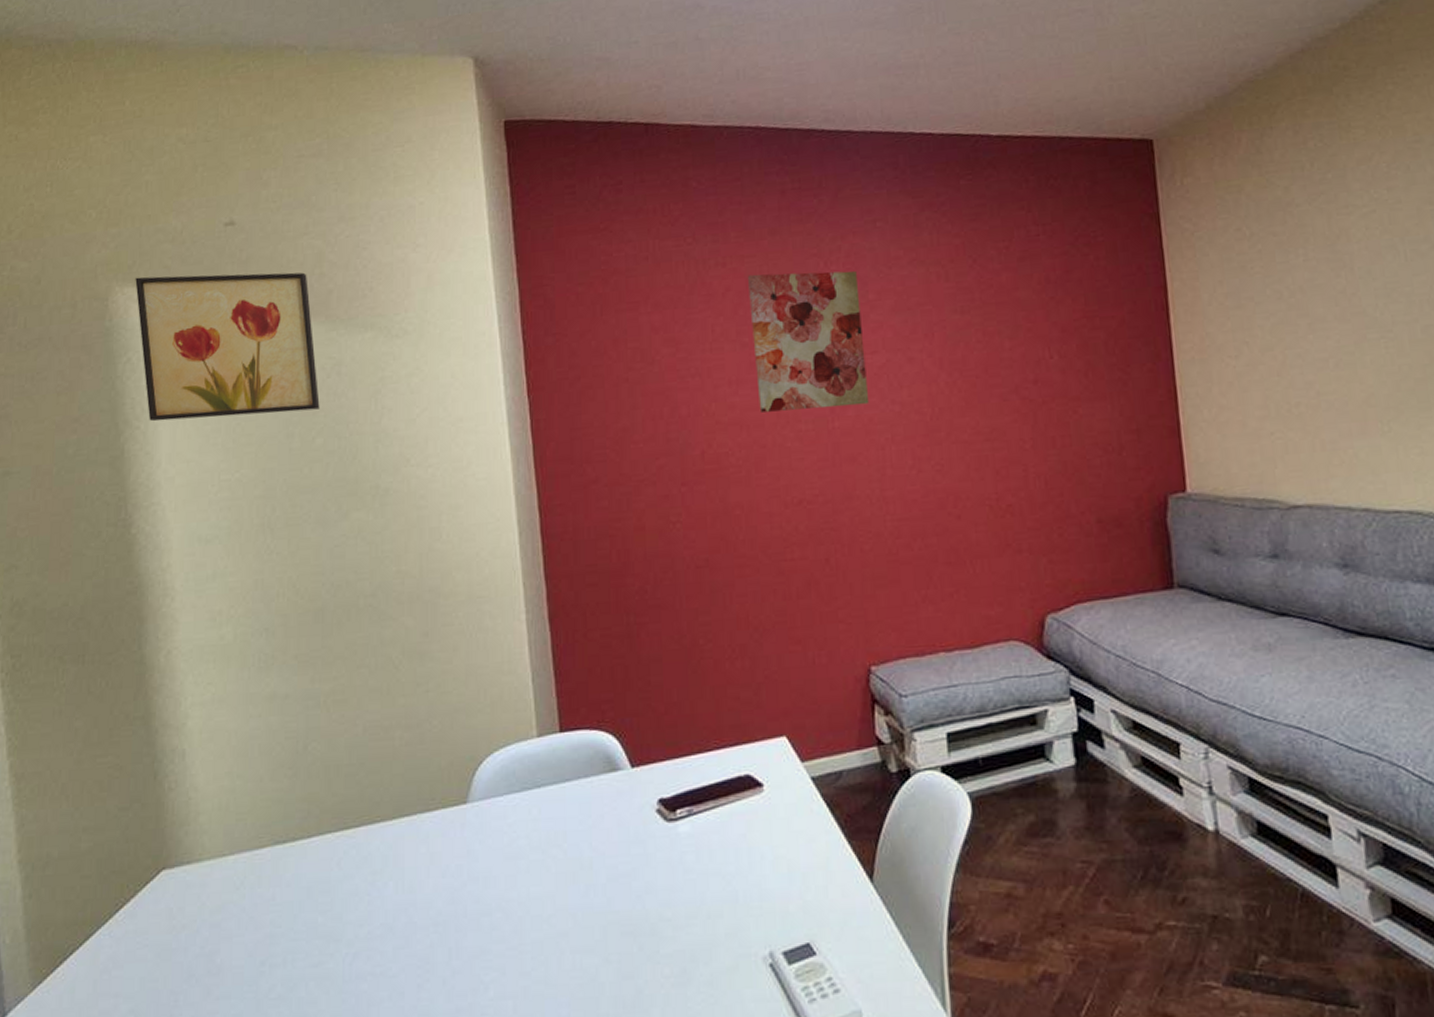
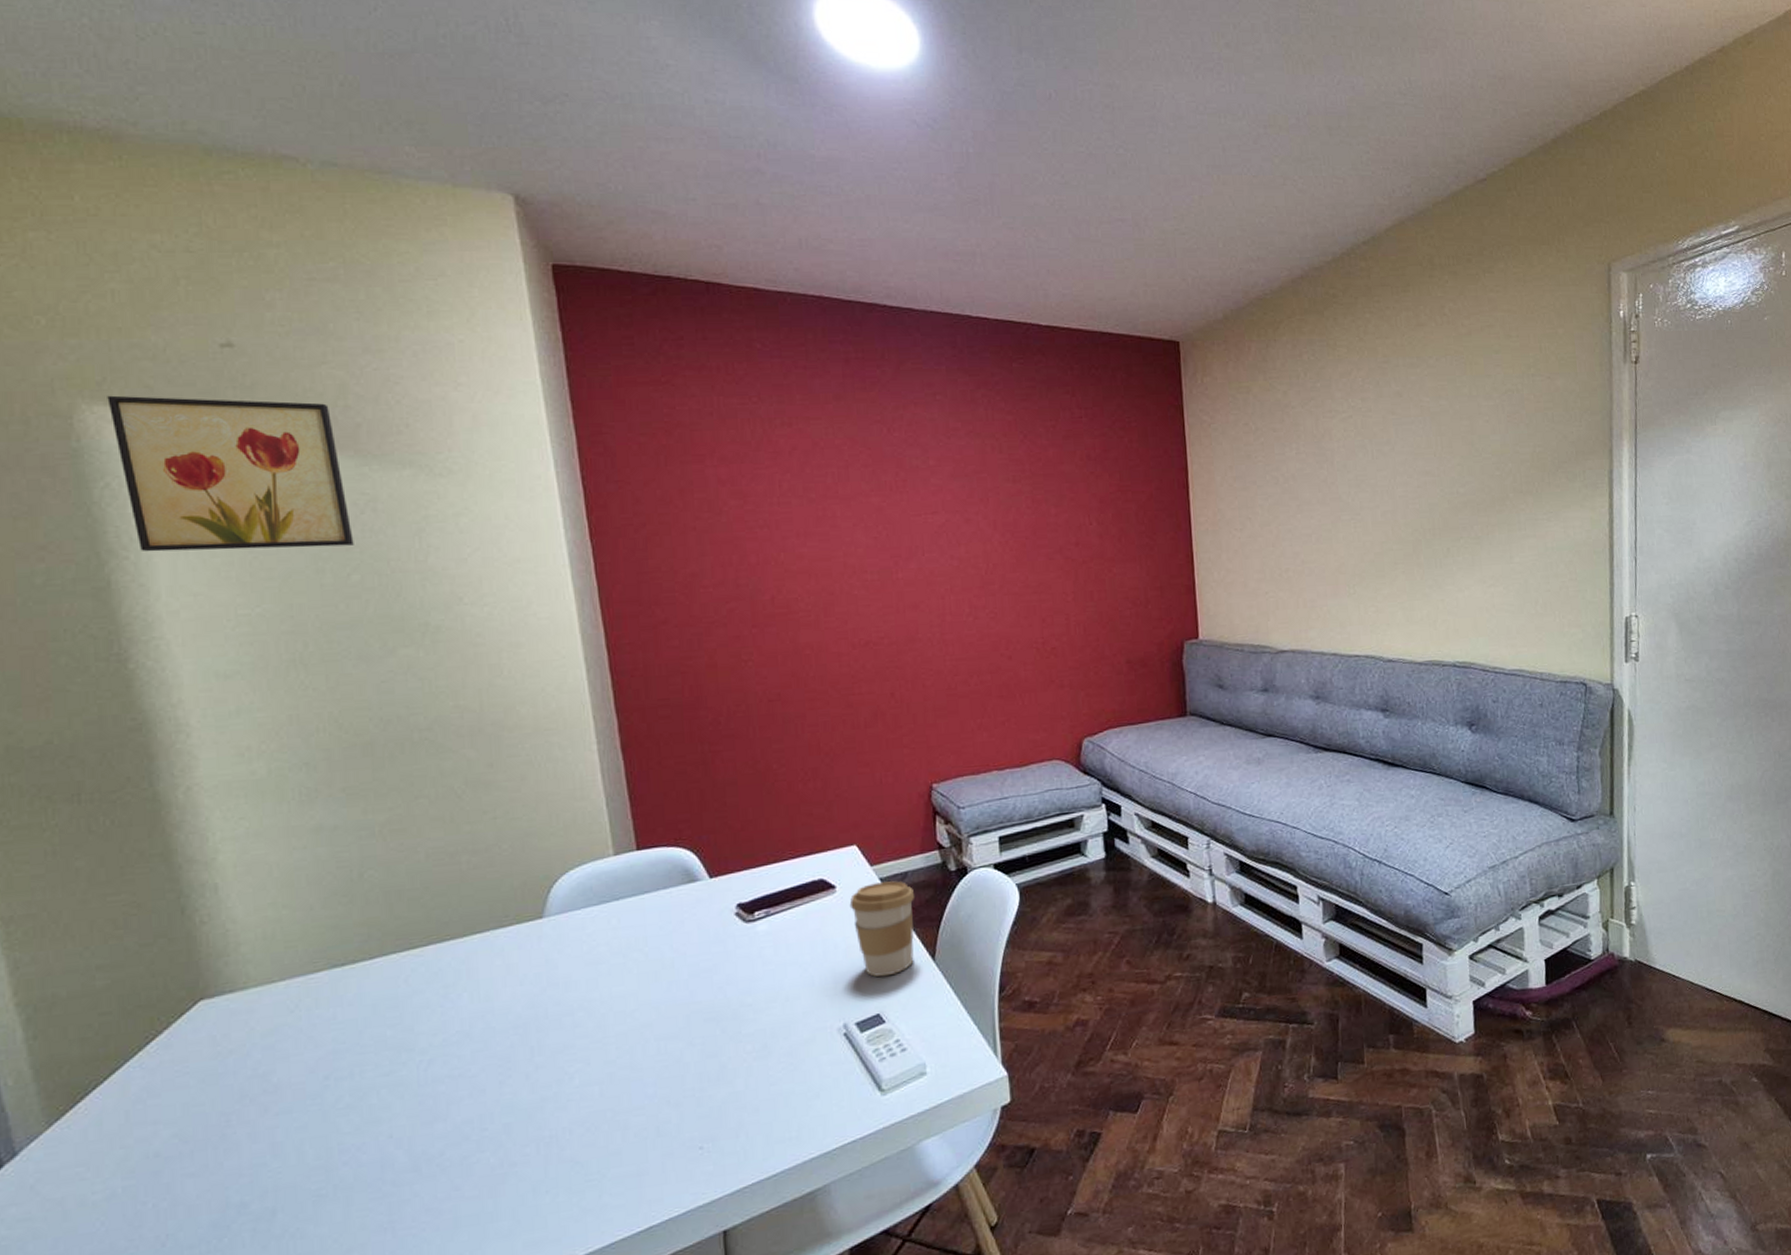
wall art: present [747,270,870,413] -> none [813,435,931,563]
coffee cup: none [778,781,851,898] -> present [849,881,915,977]

